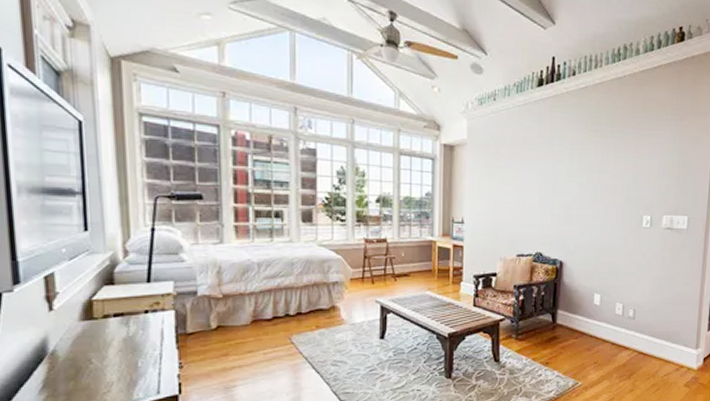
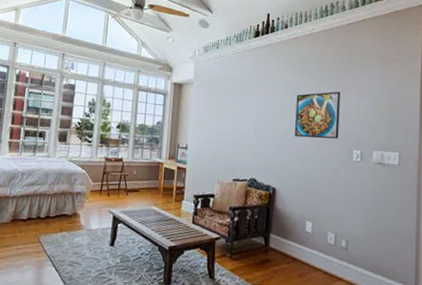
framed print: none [583,150,632,205] -> present [295,91,340,139]

